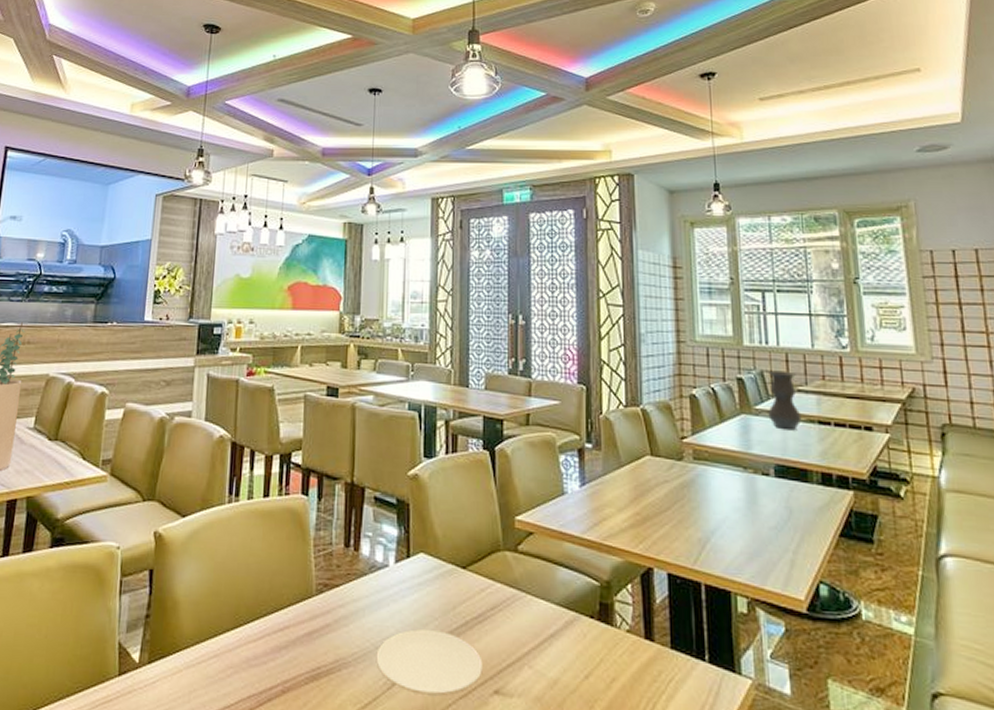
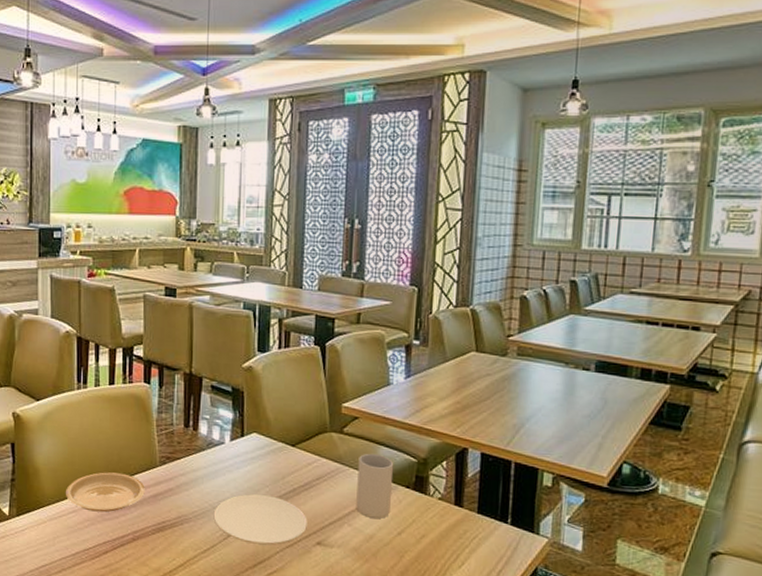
plate: none [207,604,299,657] -> present [66,472,145,513]
cup: none [536,575,574,659] -> present [356,453,393,519]
vase: present [767,370,802,431] -> none [597,273,631,330]

